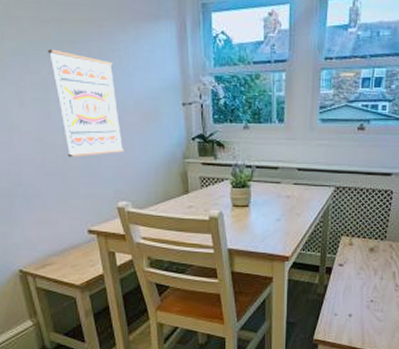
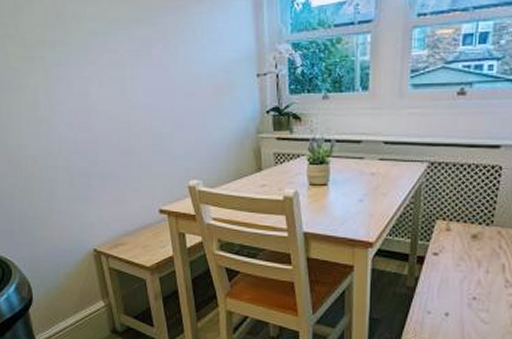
wall art: present [47,49,125,158] -> none [125,26,197,135]

